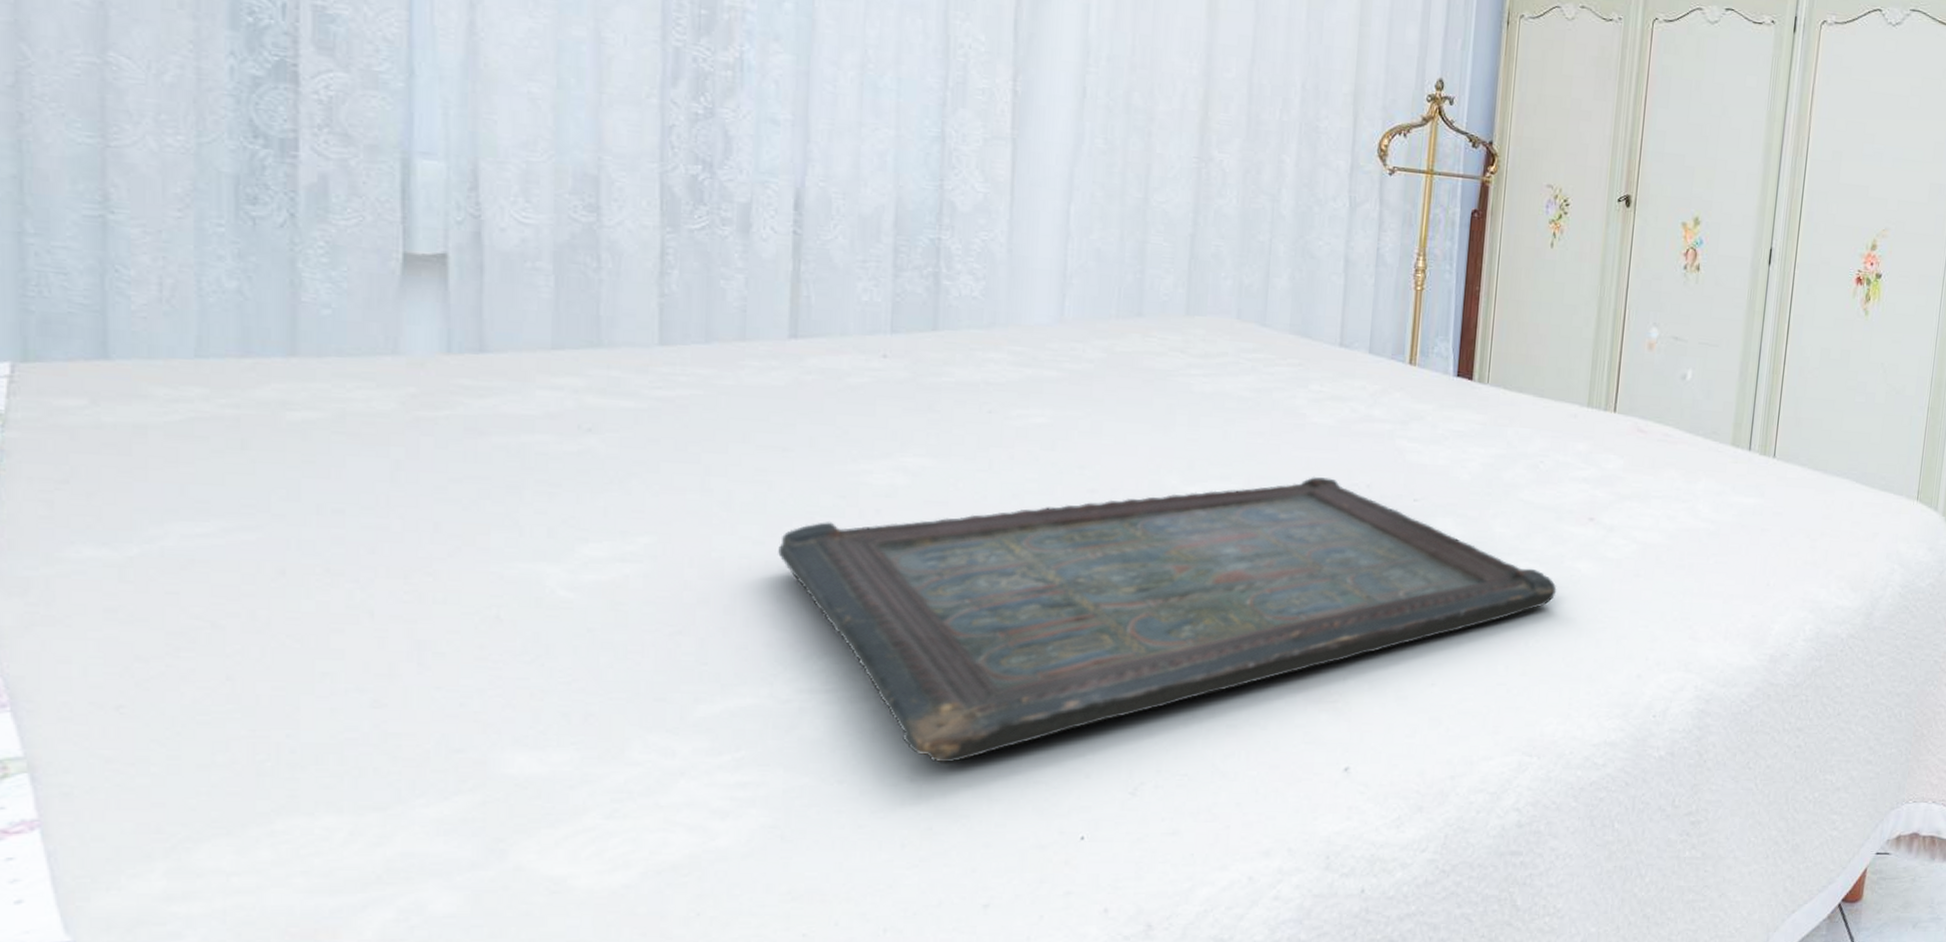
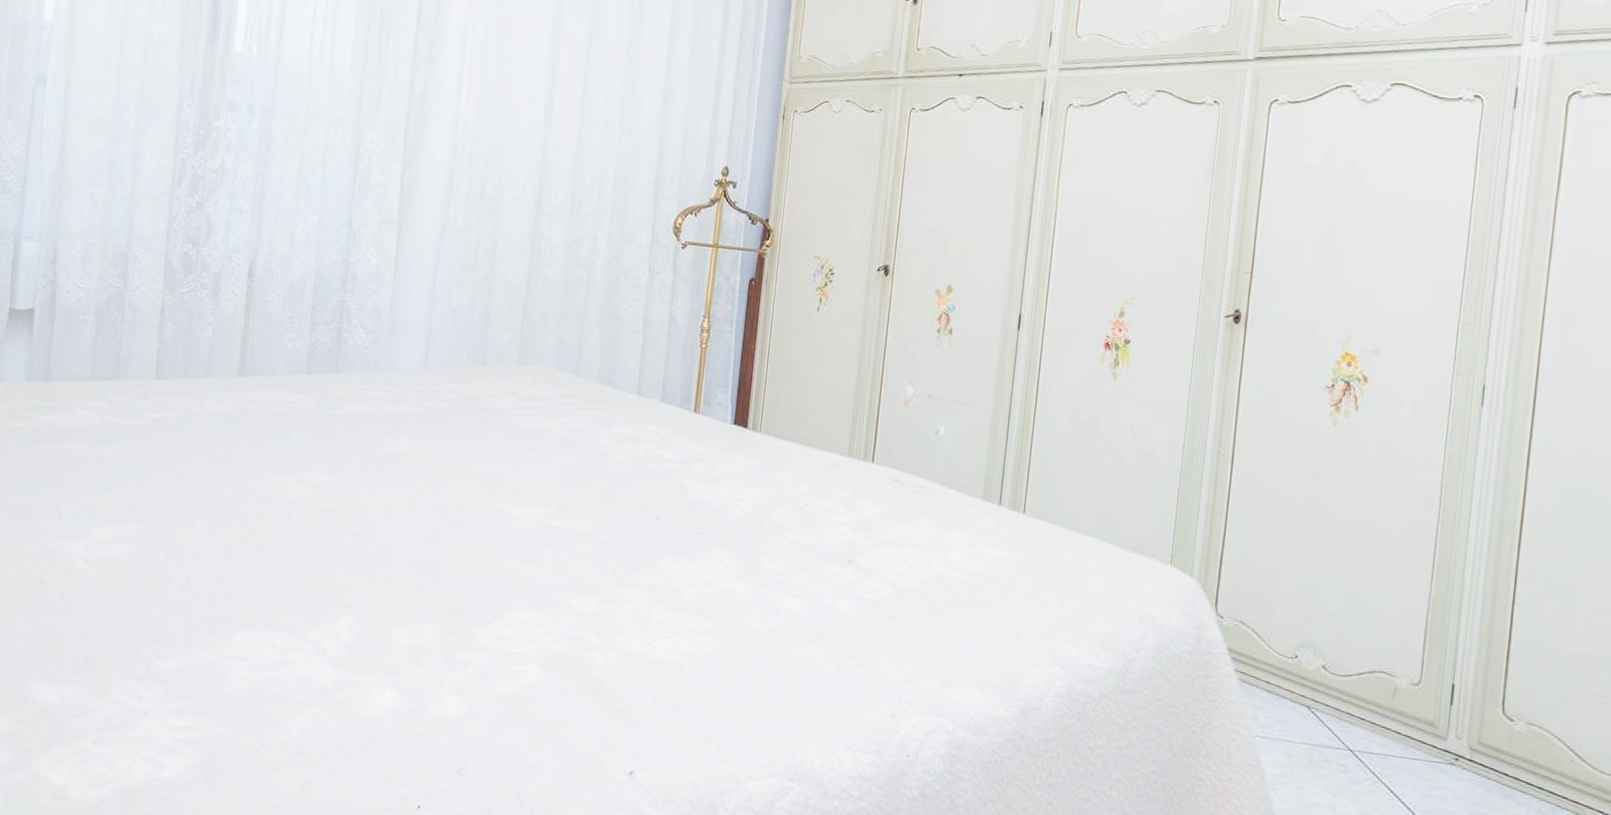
serving tray: present [778,476,1557,763] -> none [219,506,818,729]

